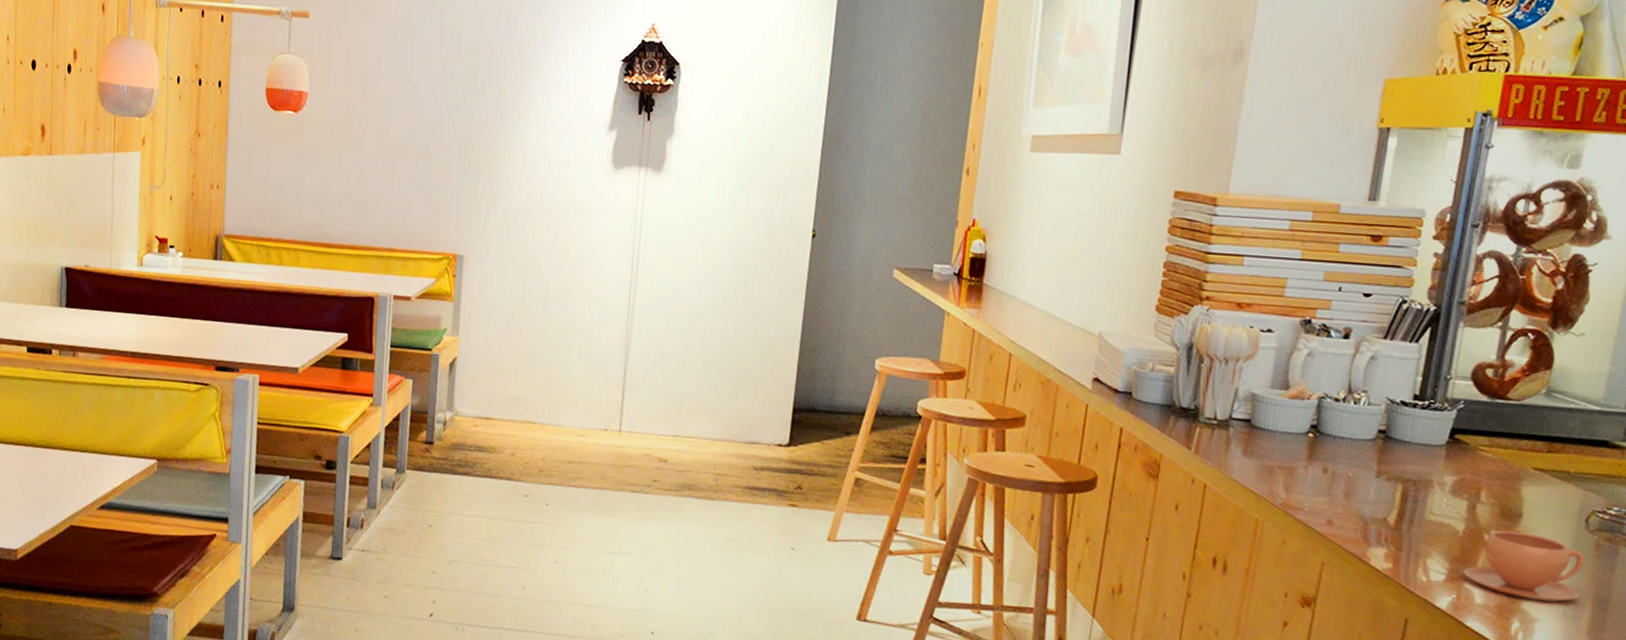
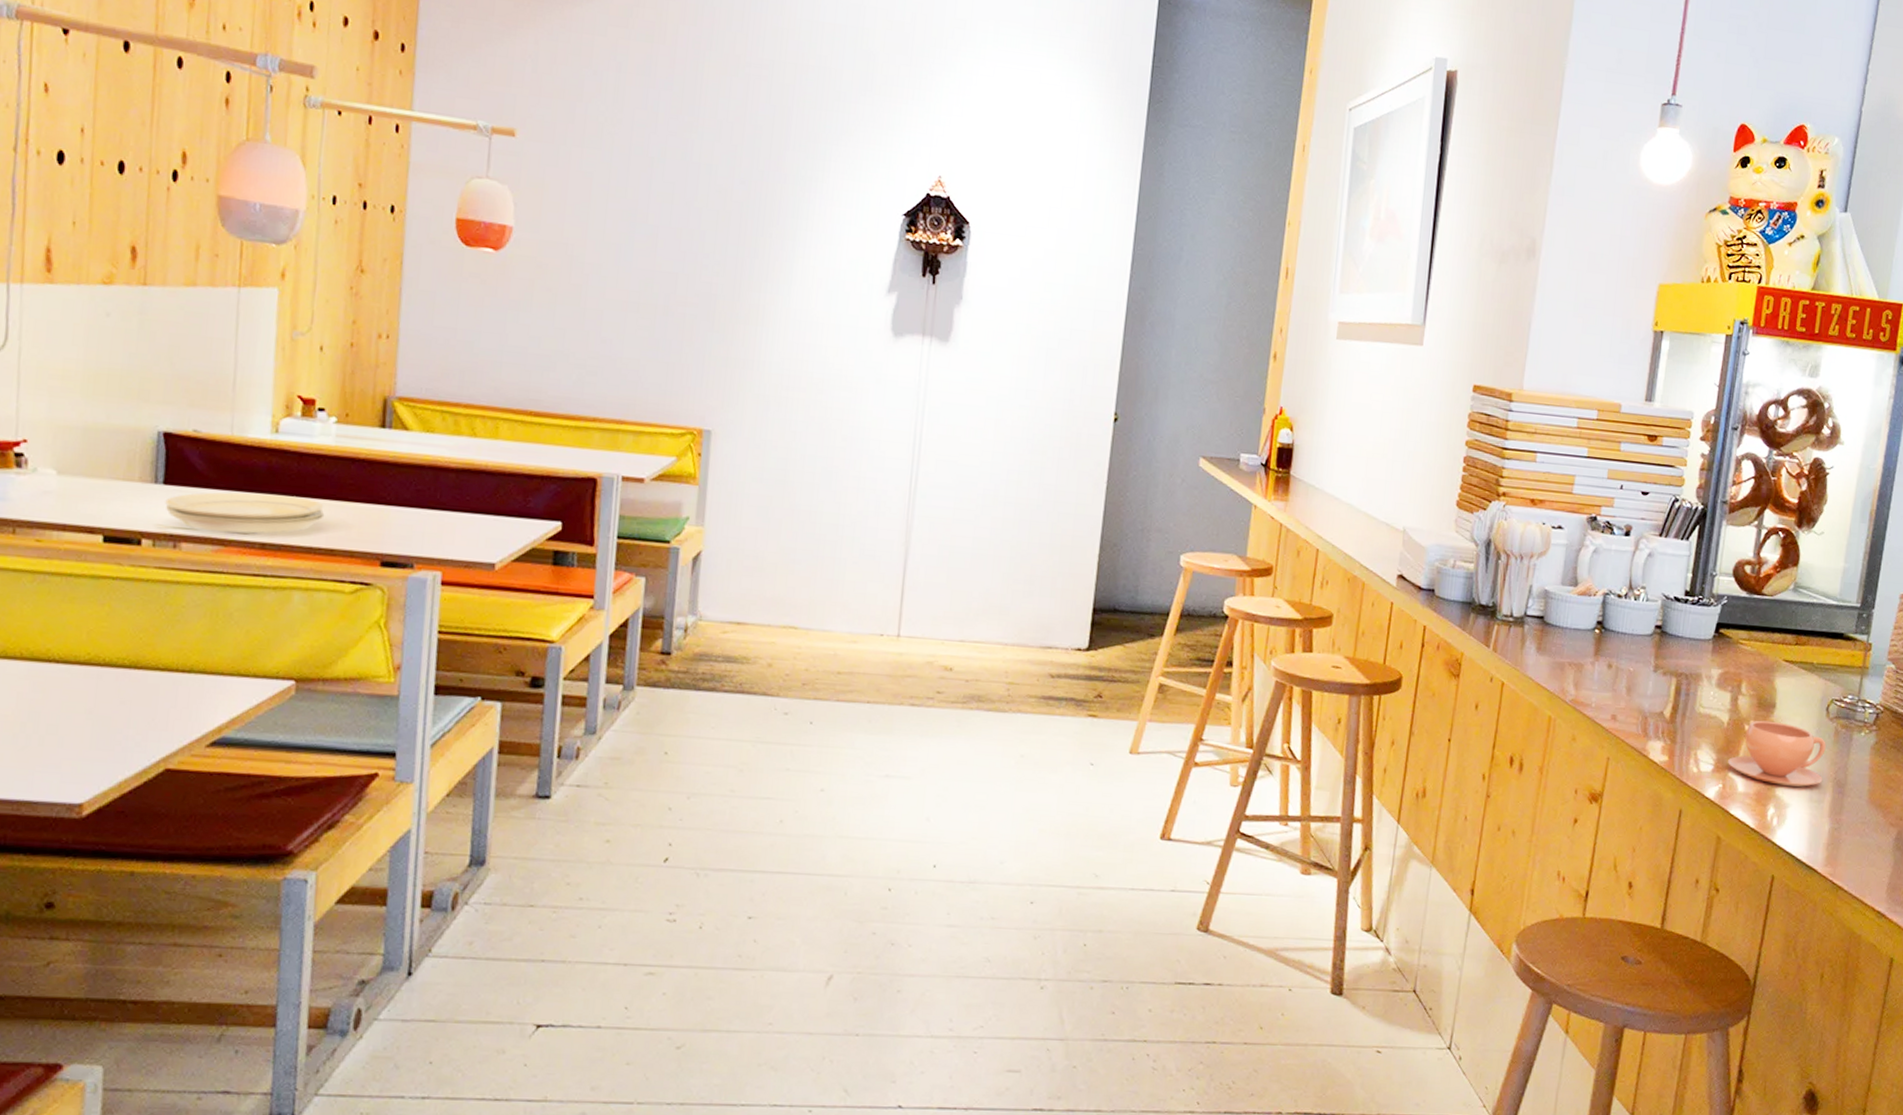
plate: none [67,313,176,346] -> present [165,492,325,535]

